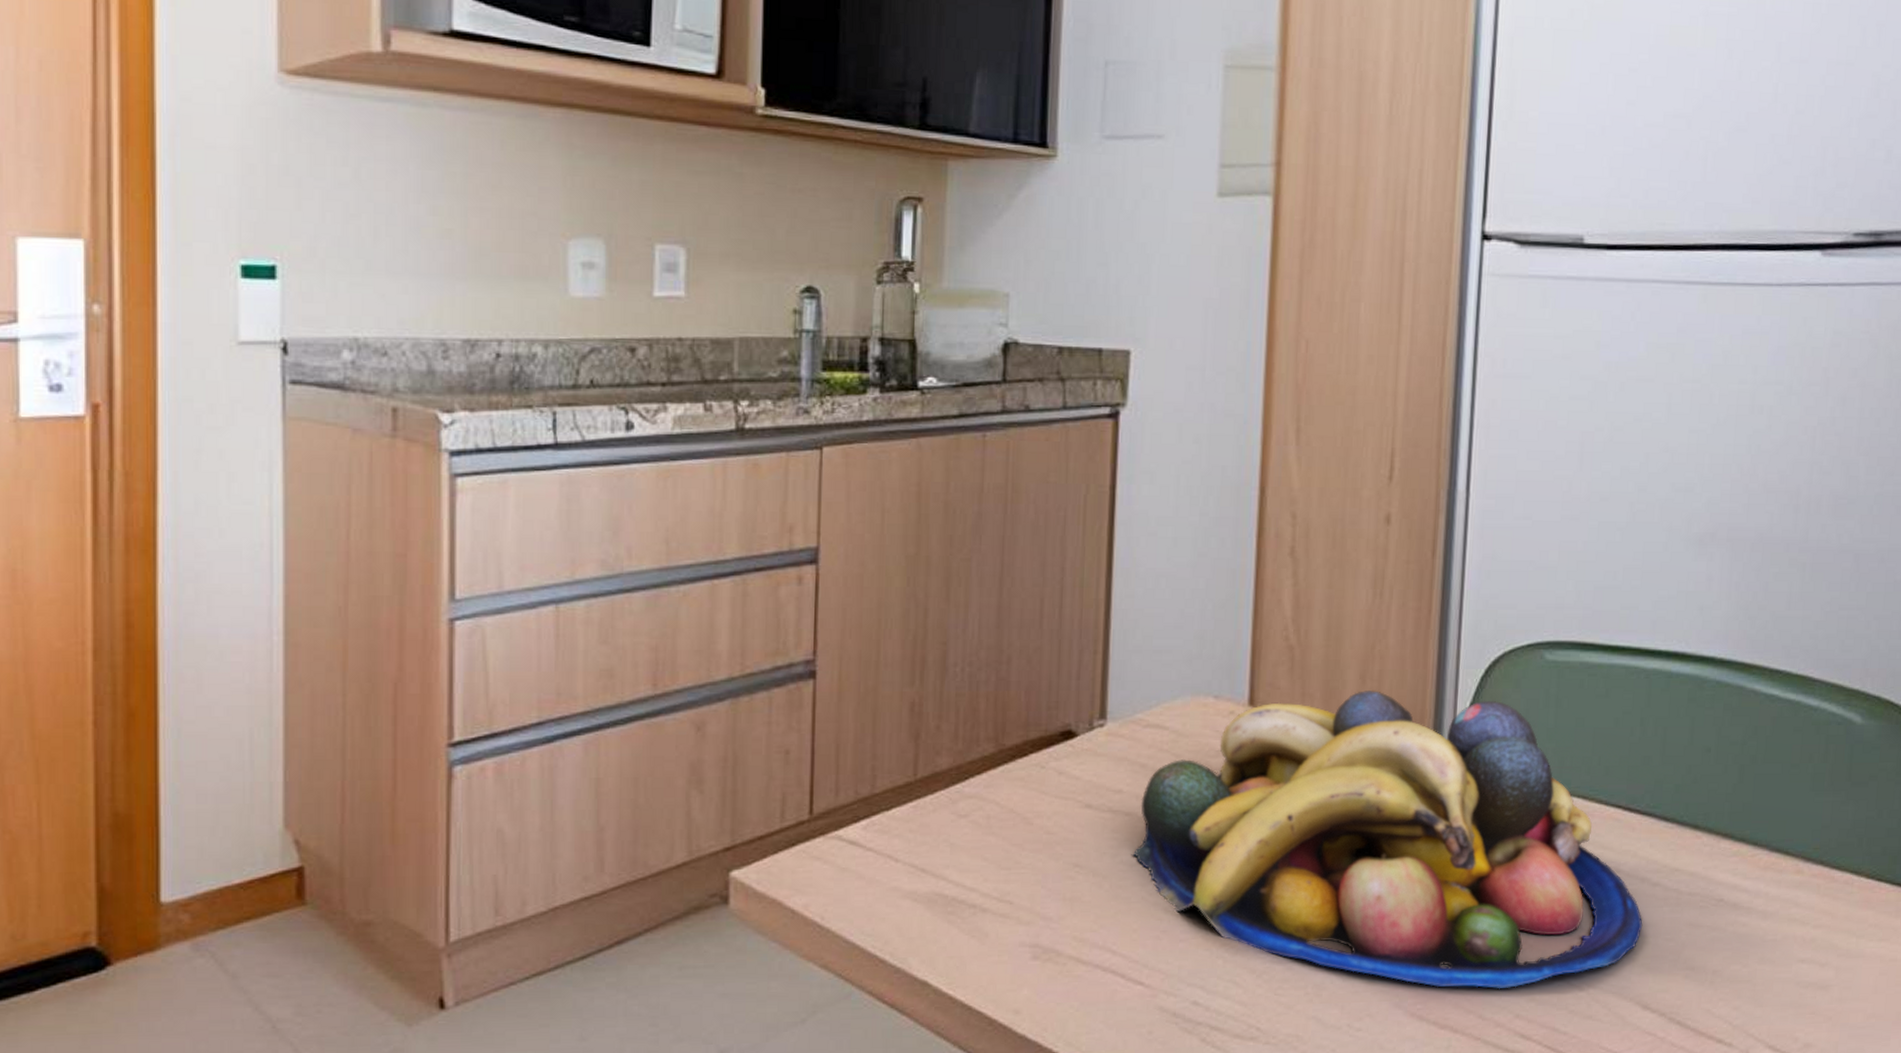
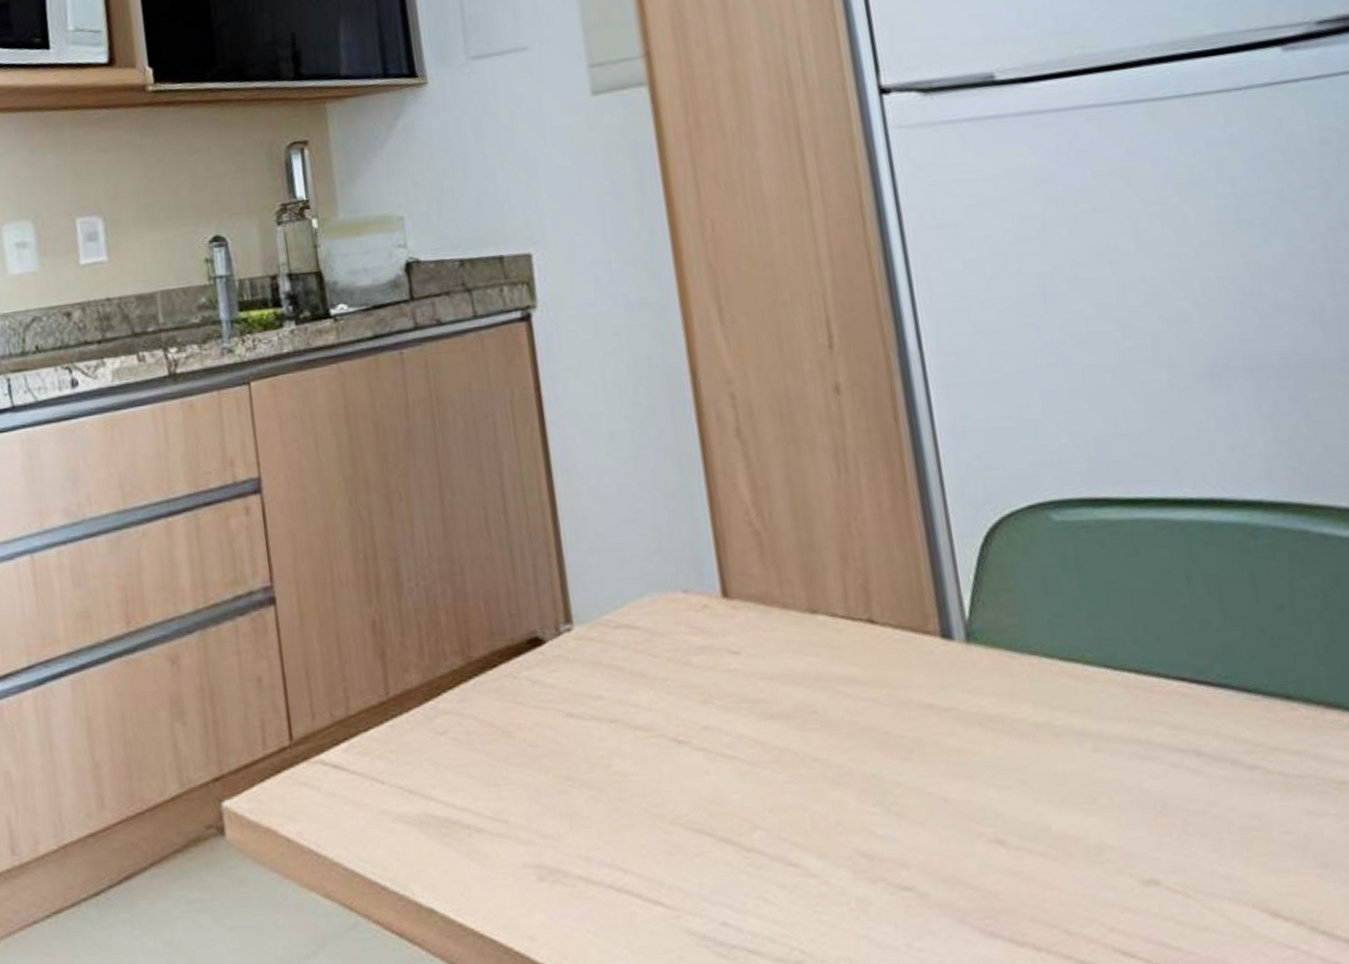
fruit bowl: present [1131,691,1643,989] -> none [624,570,1248,899]

